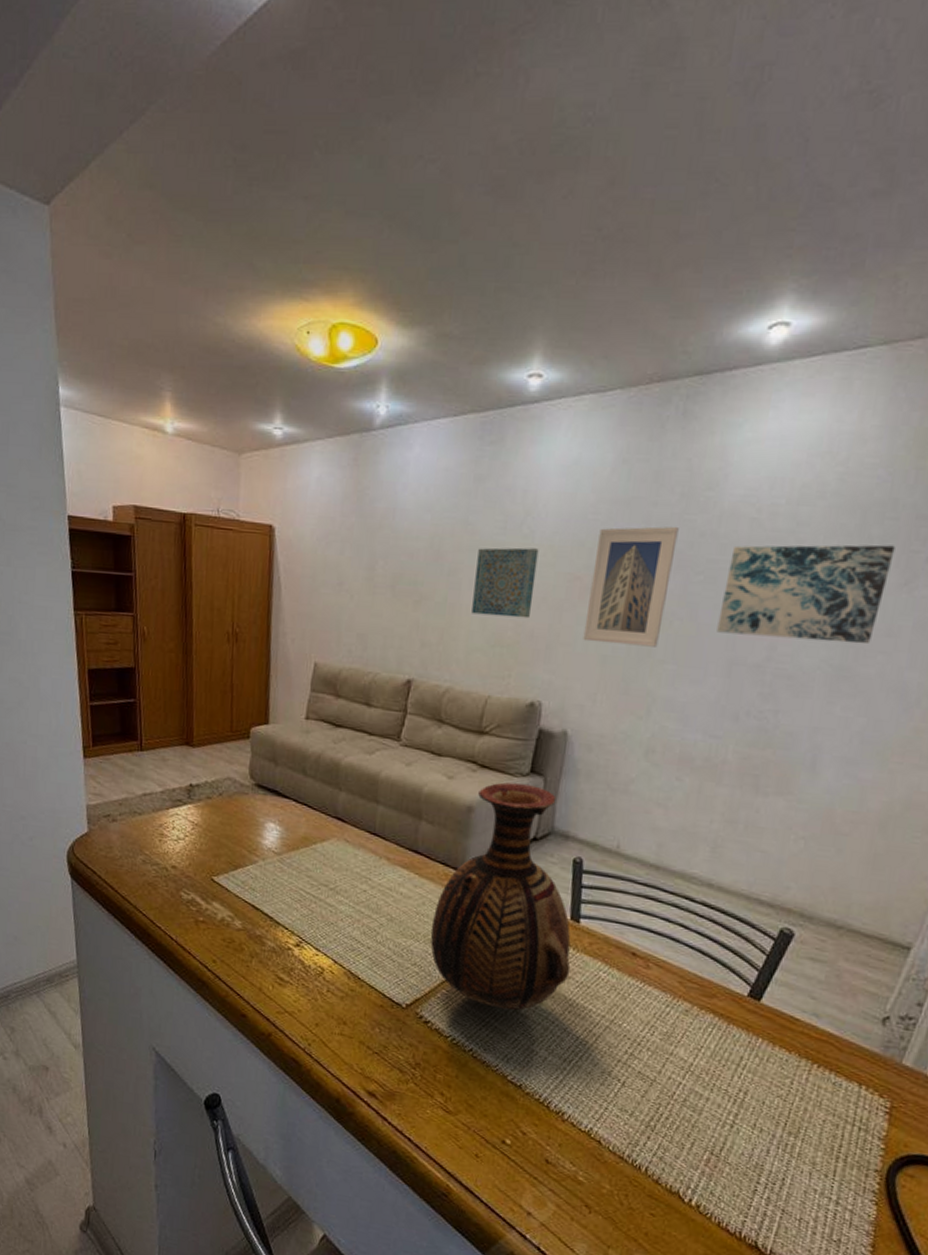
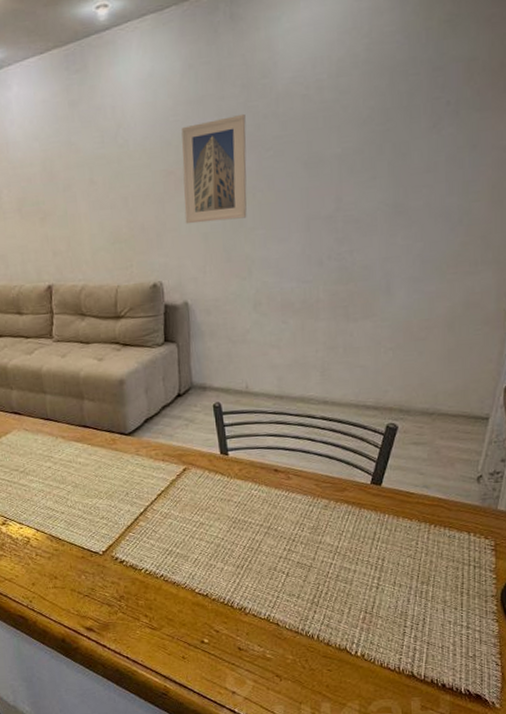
vase: present [430,782,571,1010] -> none [109,352,228,538]
wall art: present [471,547,539,619] -> none [84,154,139,220]
wall art: present [717,544,896,645] -> none [291,96,421,196]

